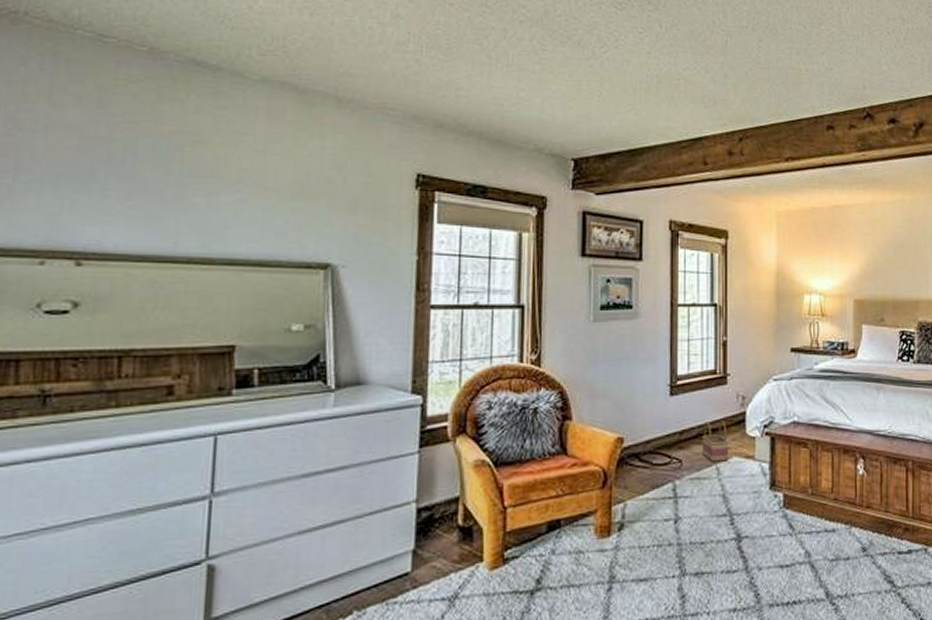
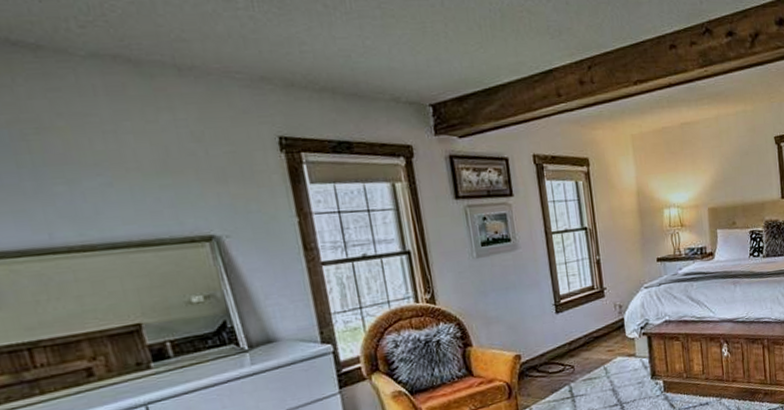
basket: present [702,420,729,462] -> none [588,327,614,364]

